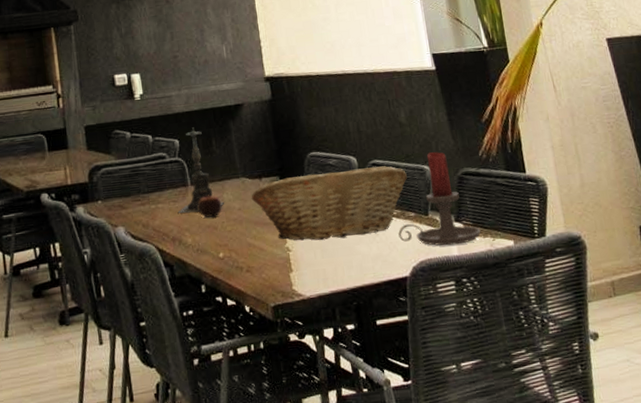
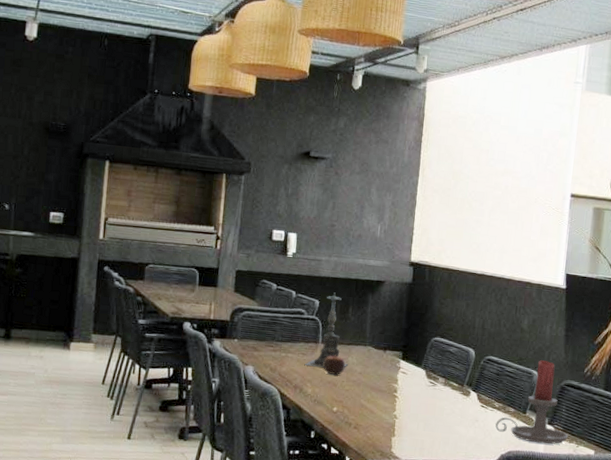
fruit basket: present [251,166,407,241] -> none [373,355,516,419]

